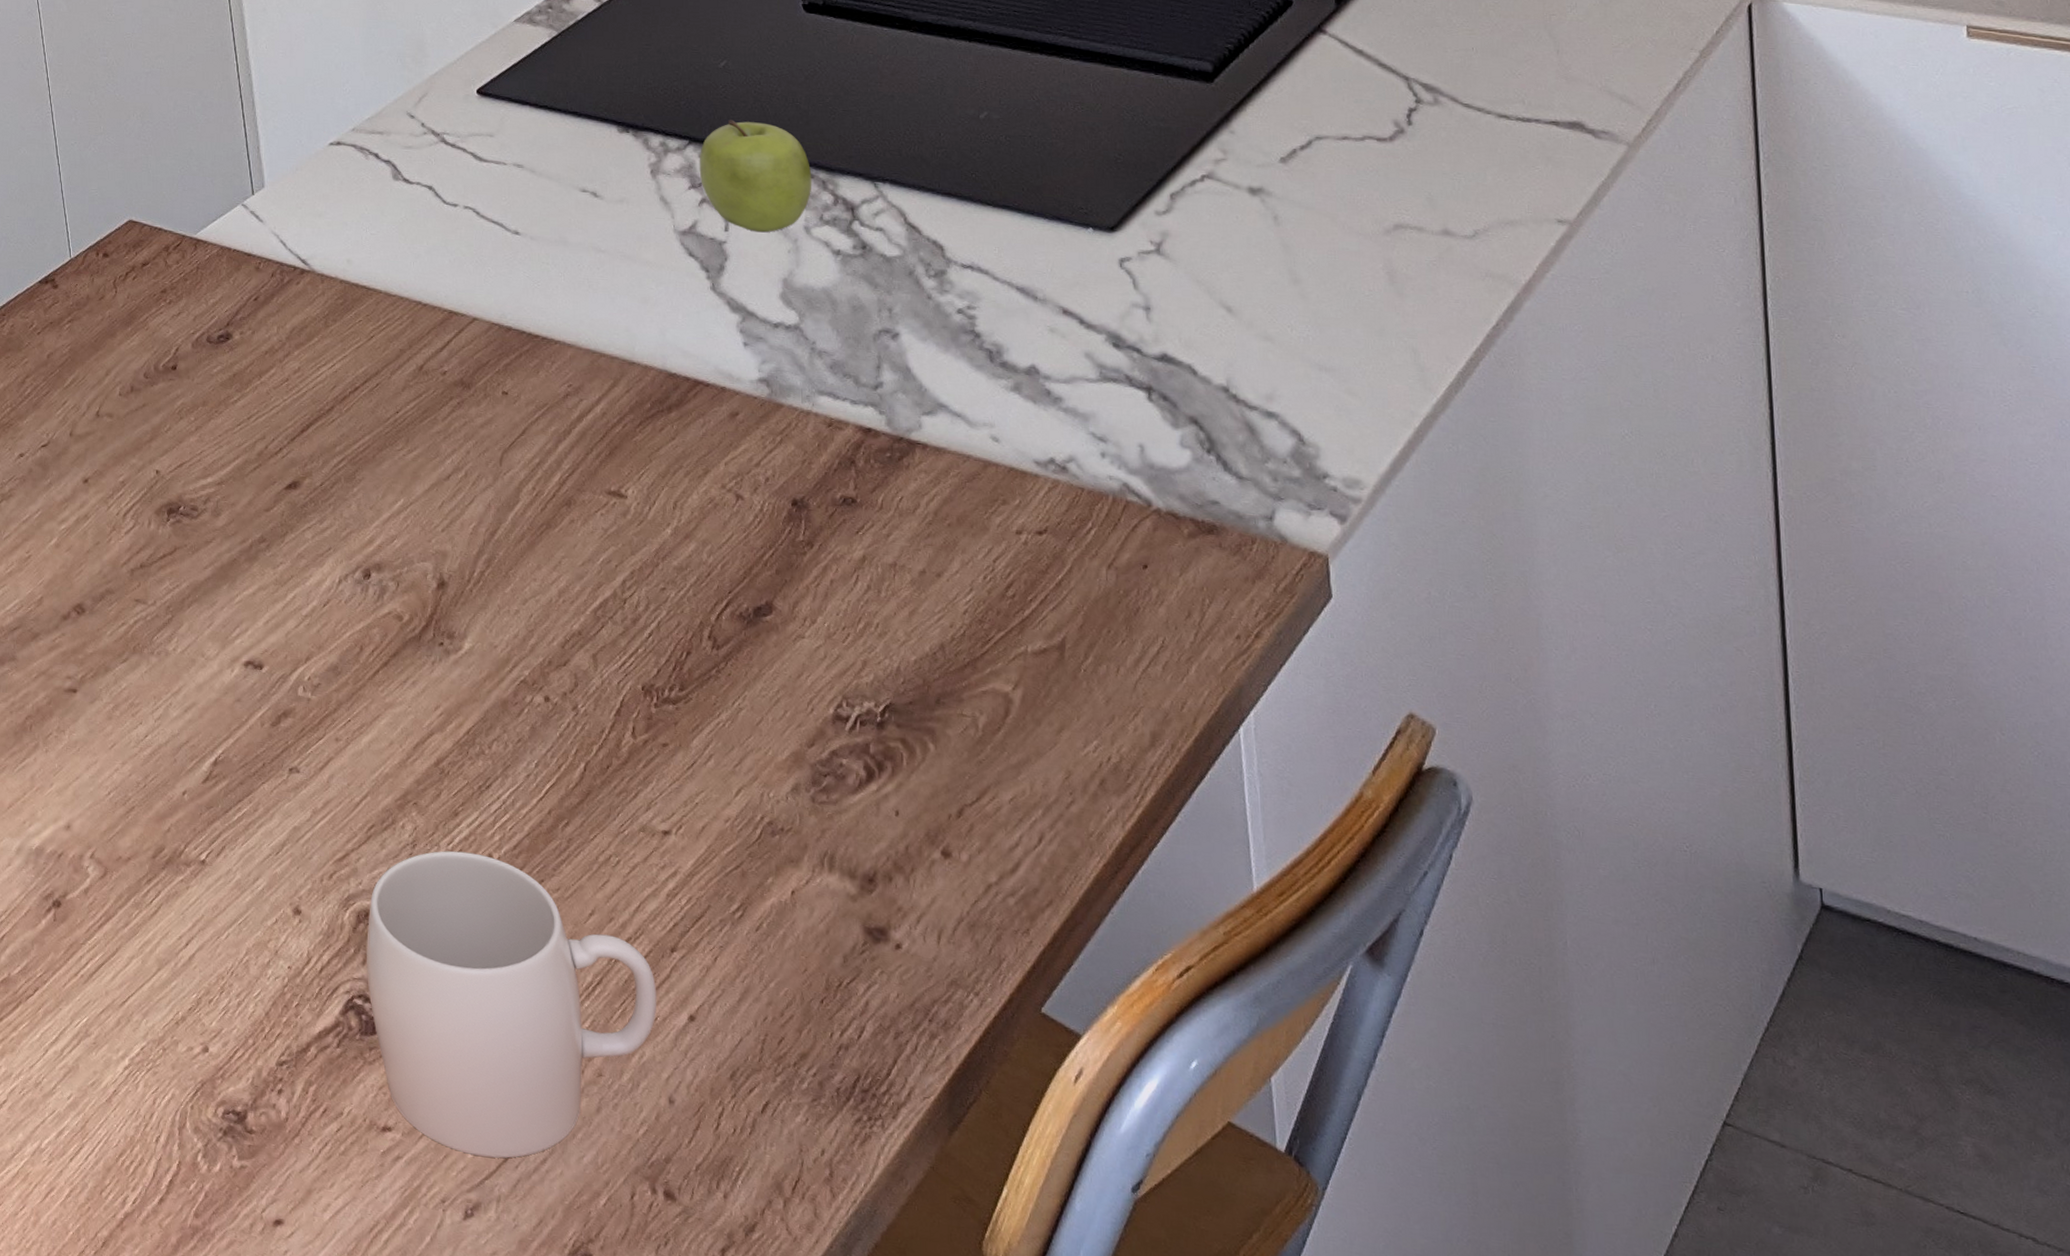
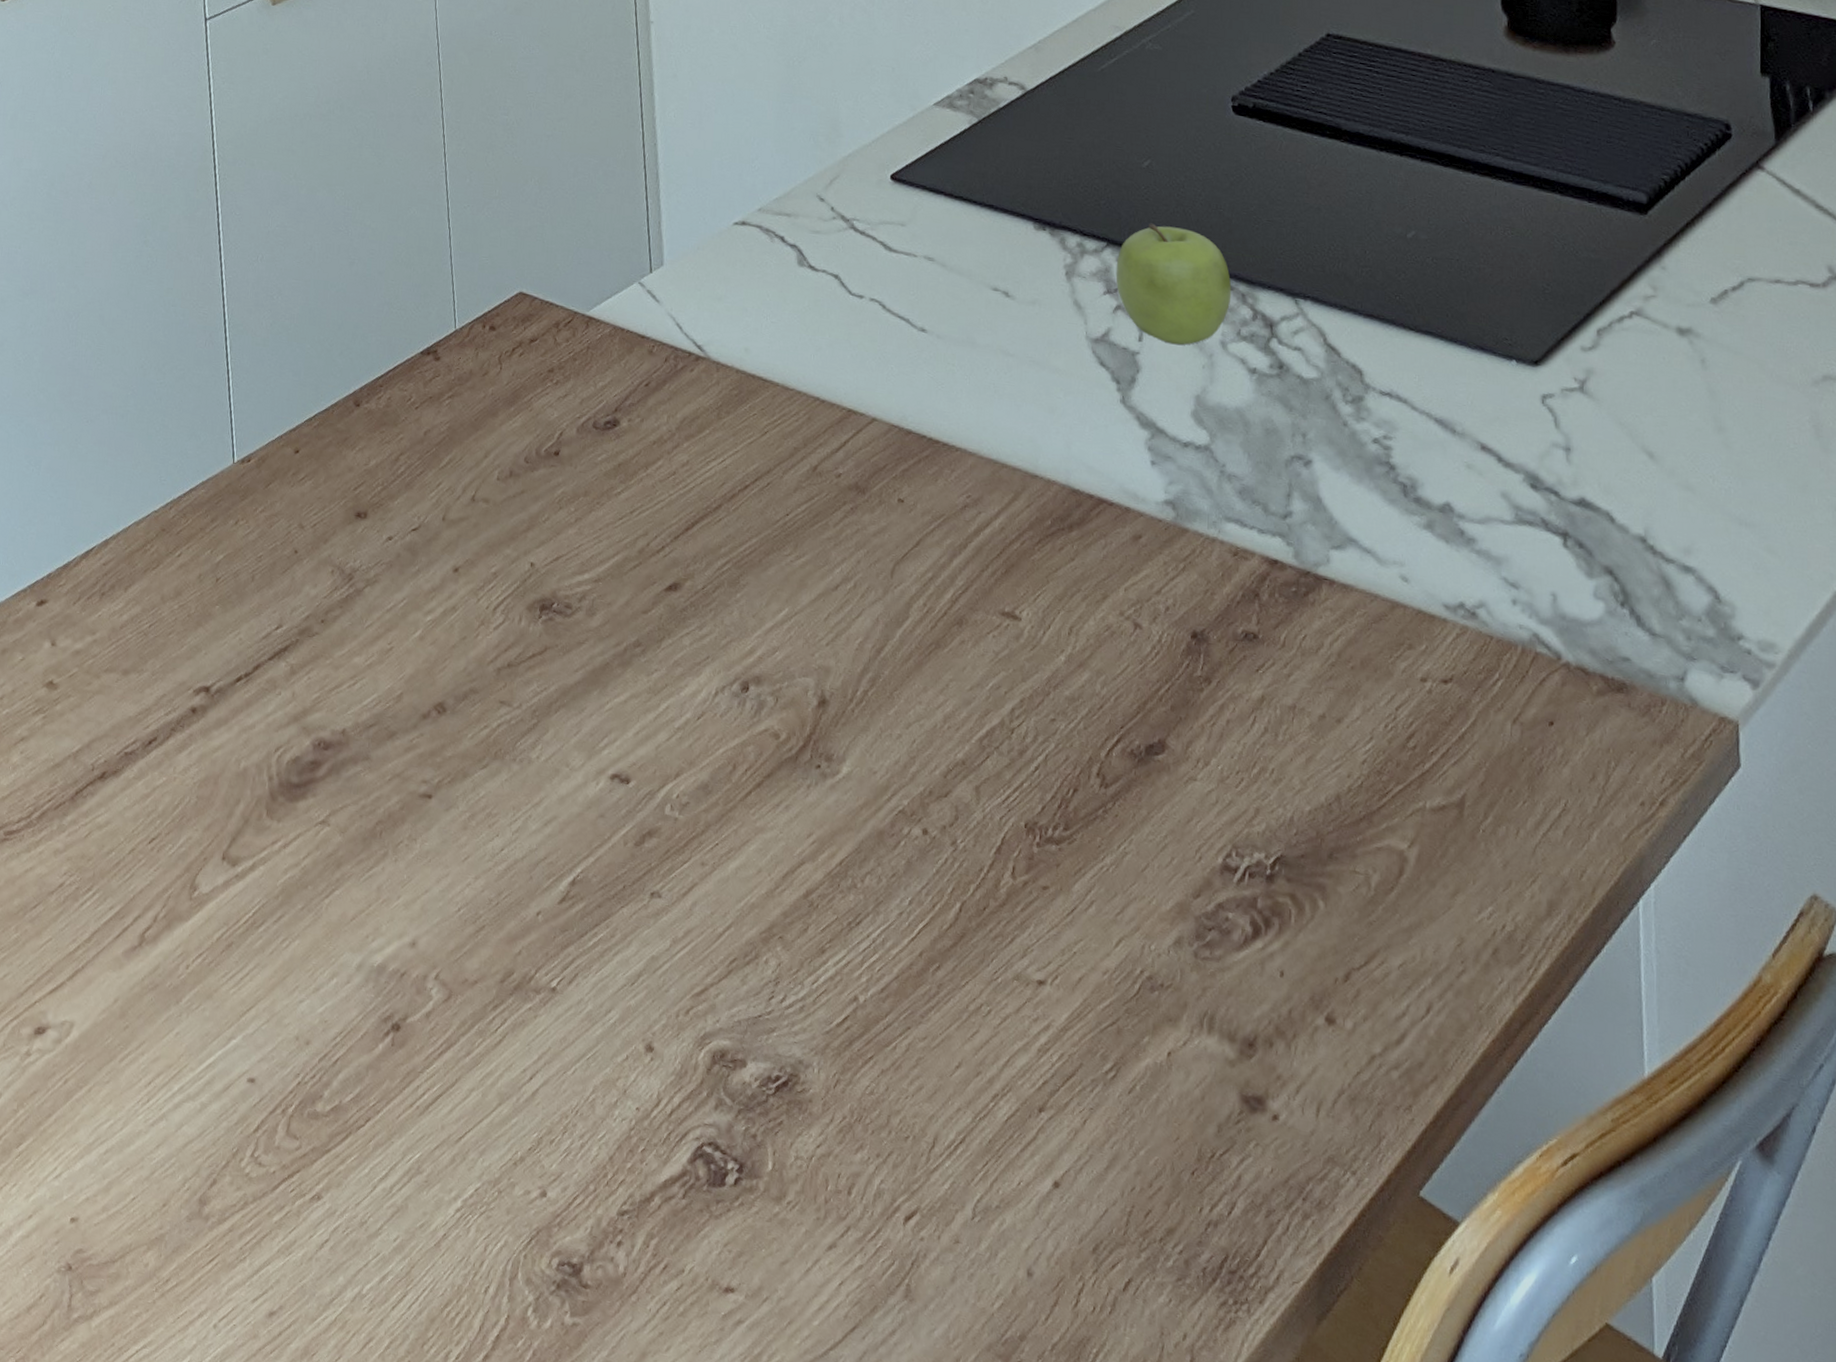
mug: present [366,850,657,1159] -> none [718,990,1022,1328]

